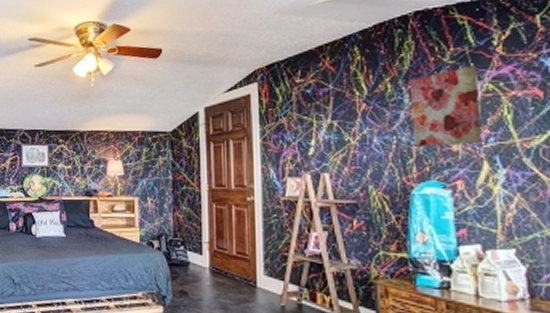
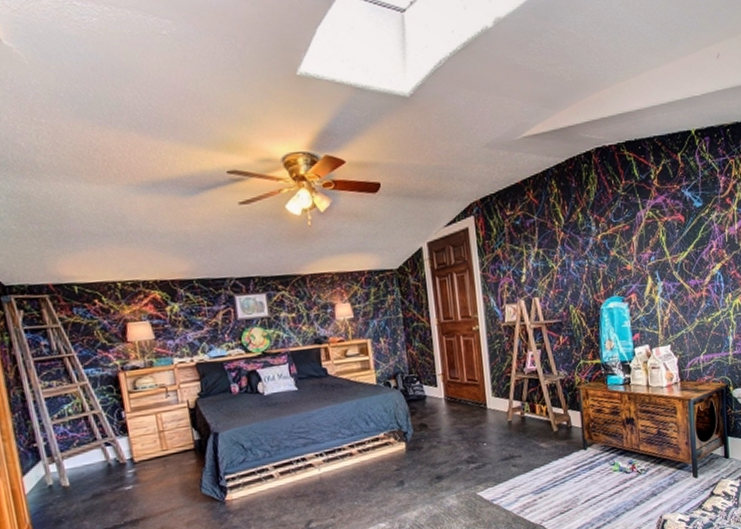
wall art: present [409,66,482,147] -> none [594,197,647,268]

